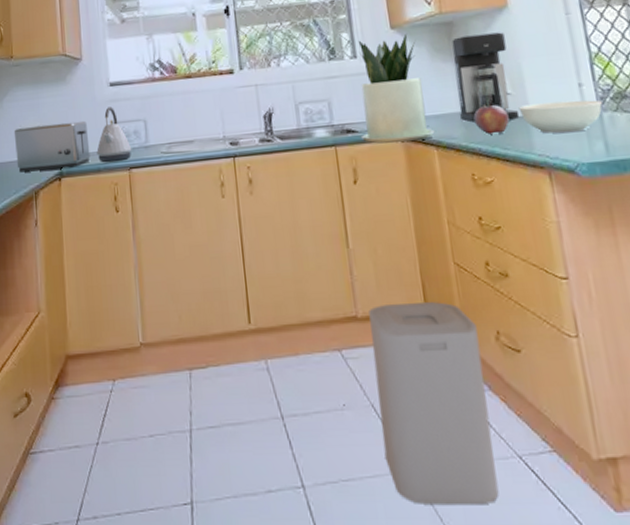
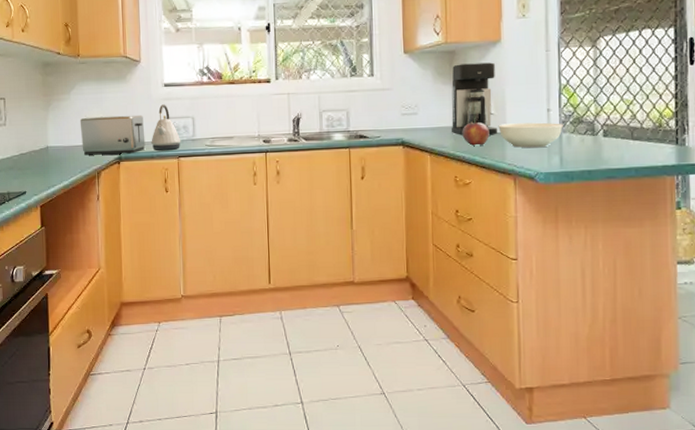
planter: present [358,33,435,144] -> none [370,58,430,149]
trash can: present [369,302,500,505] -> none [363,273,446,418]

